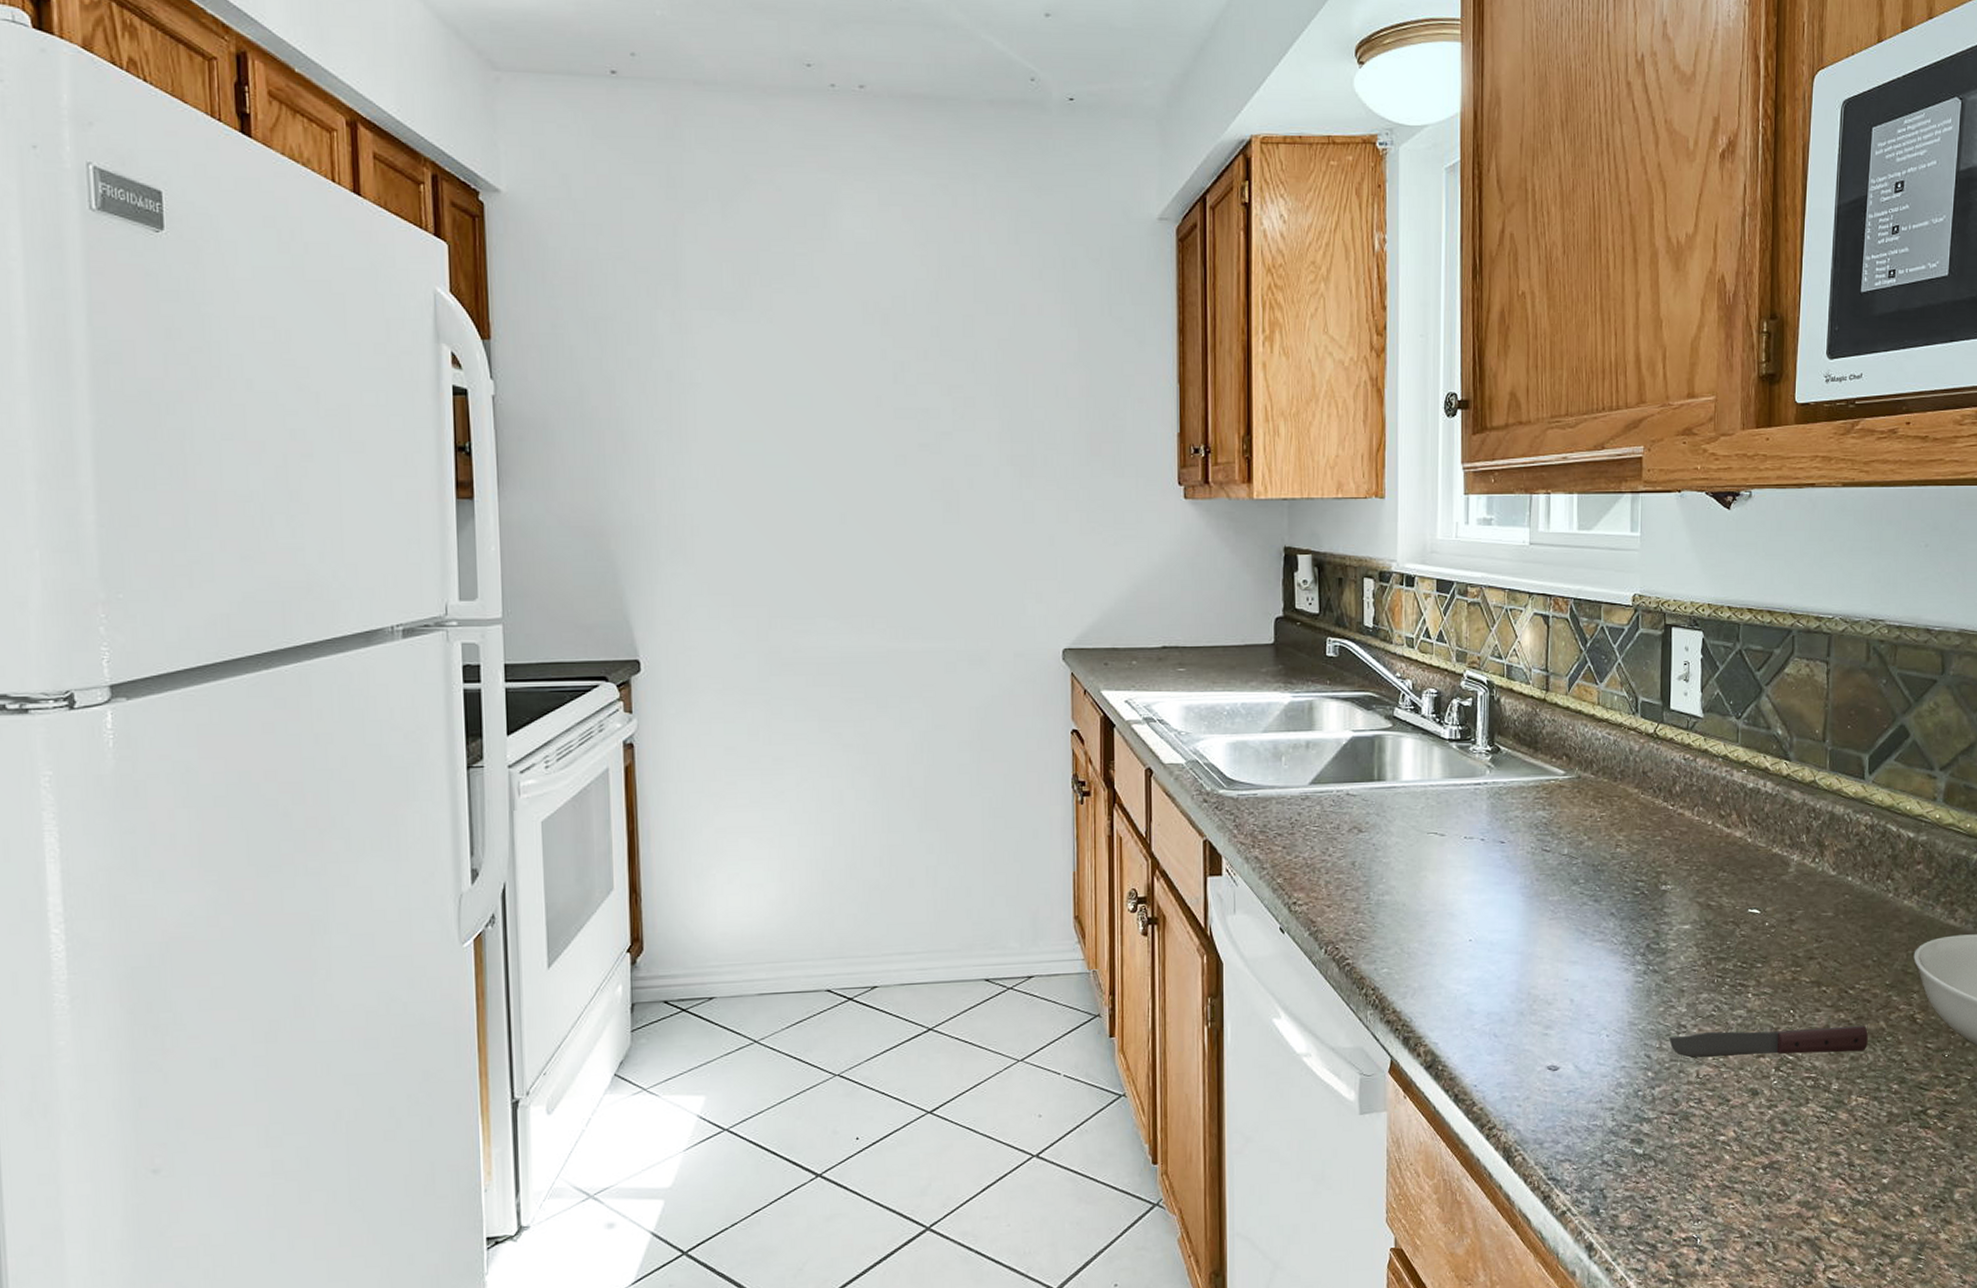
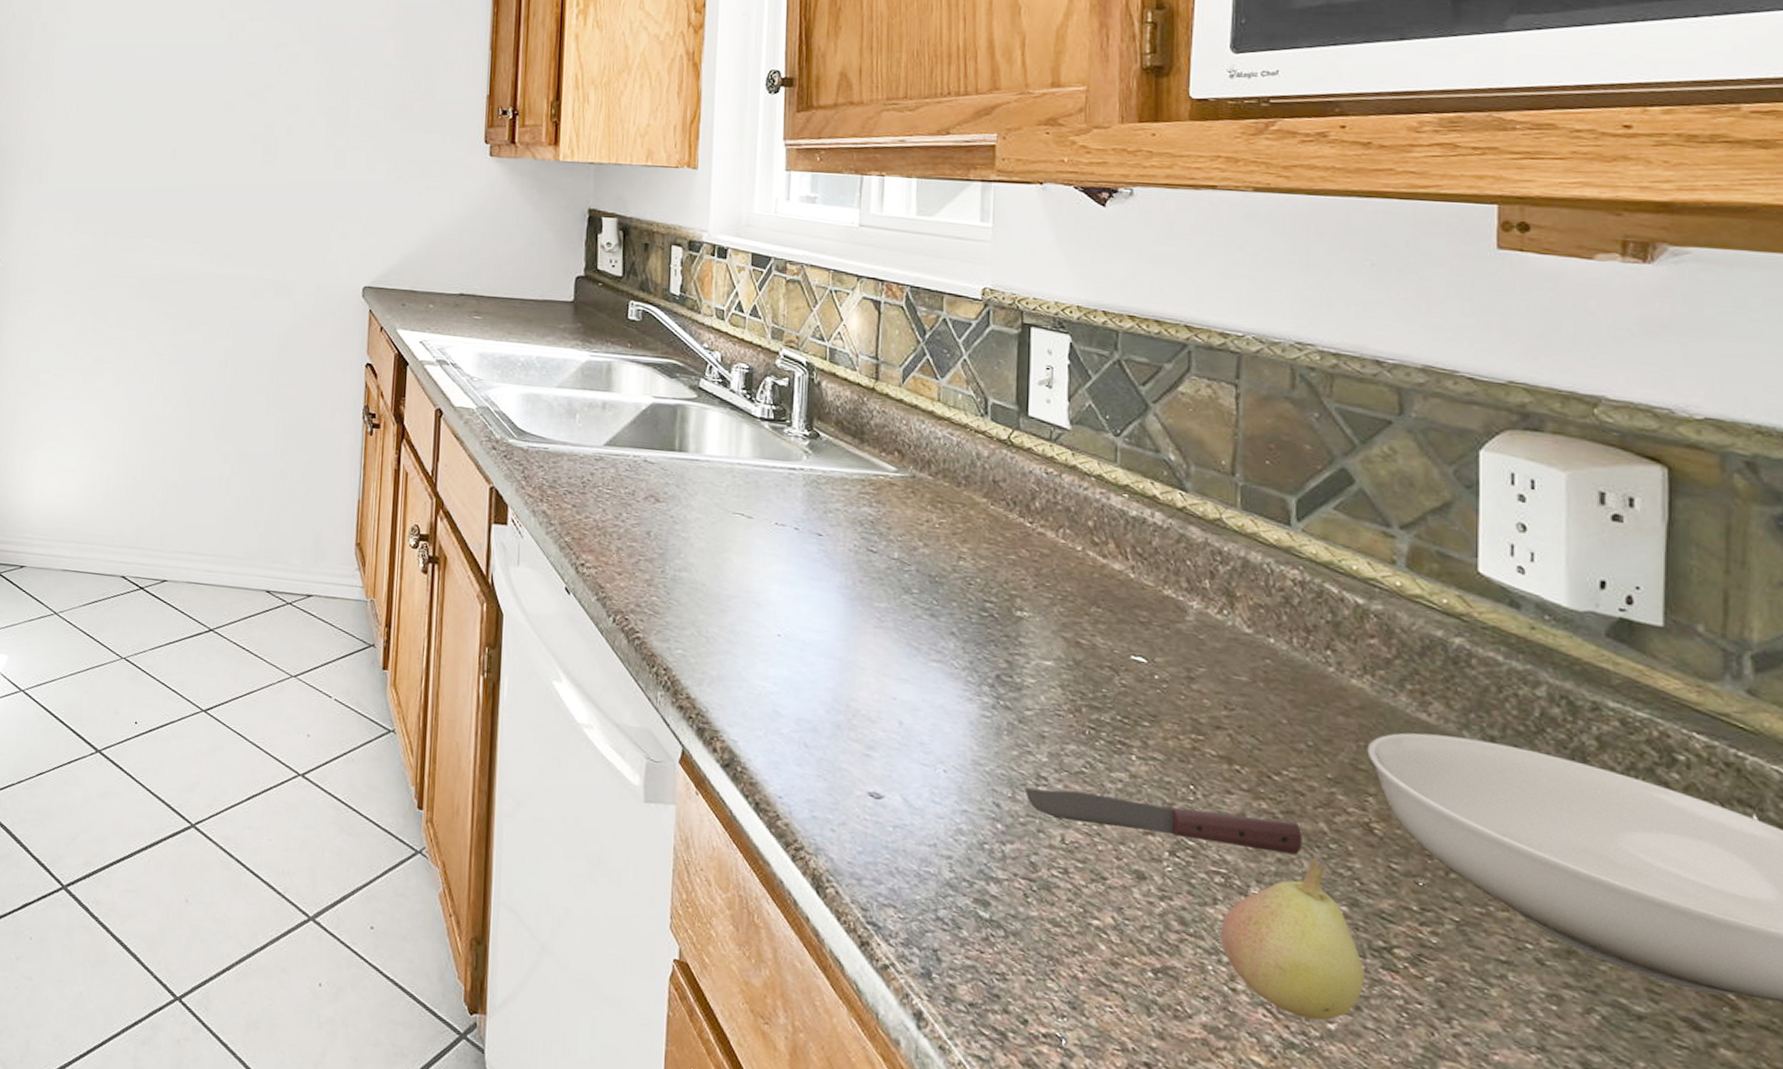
fruit: none [1811,1048,1908,1179] -> present [1221,855,1365,1021]

